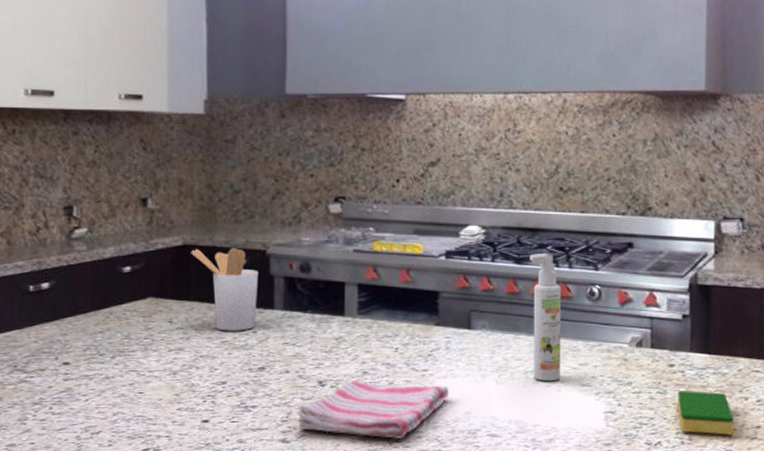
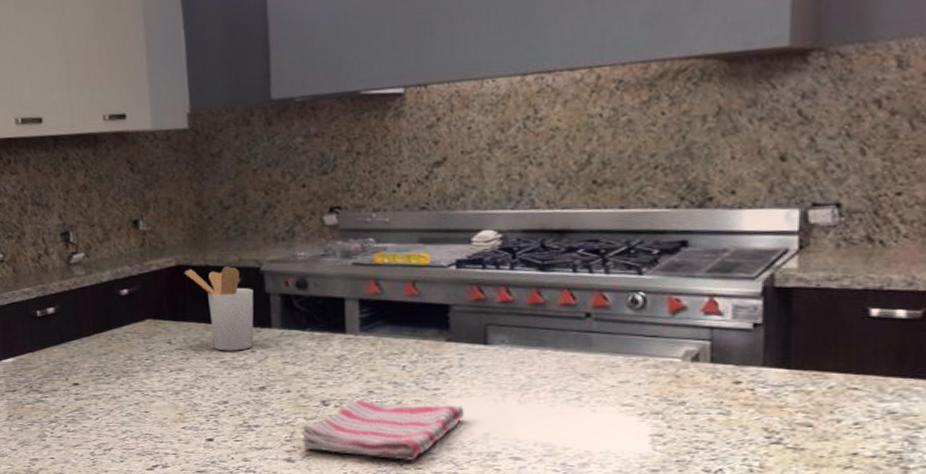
spray bottle: present [530,252,562,382] -> none [556,257,597,401]
dish sponge: present [678,391,734,435] -> none [745,411,821,463]

